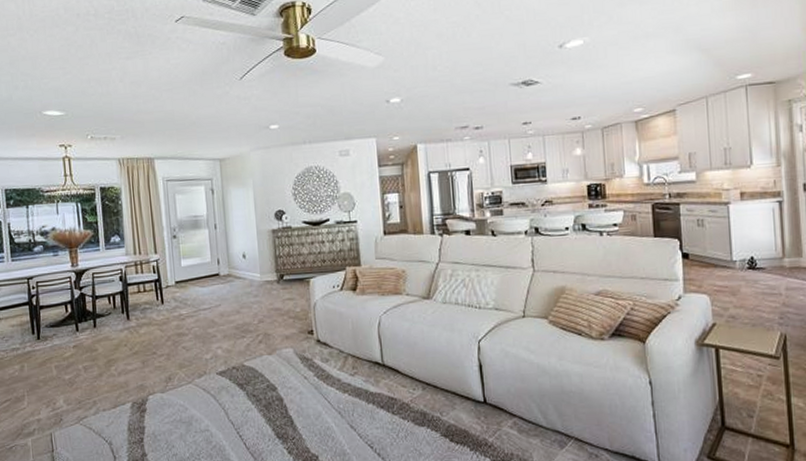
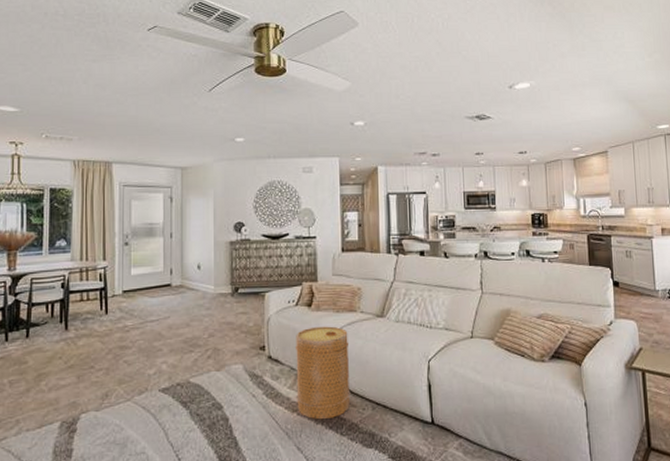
basket: none [342,309,400,400] -> present [296,326,351,420]

